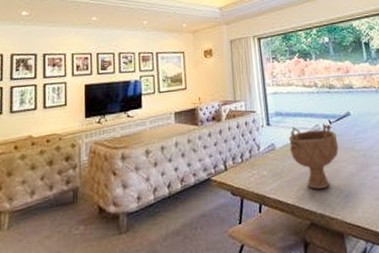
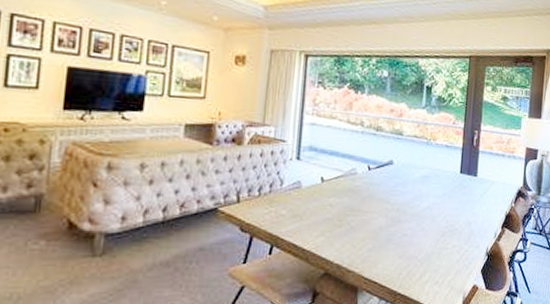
decorative bowl: present [288,124,339,189] -> none [318,165,373,238]

